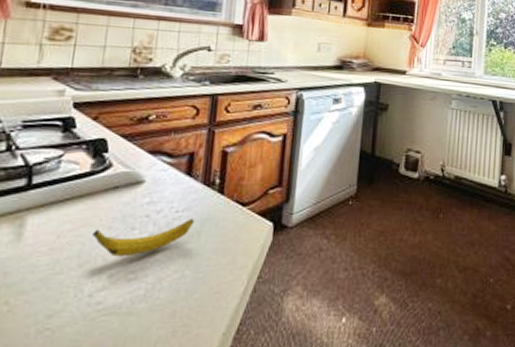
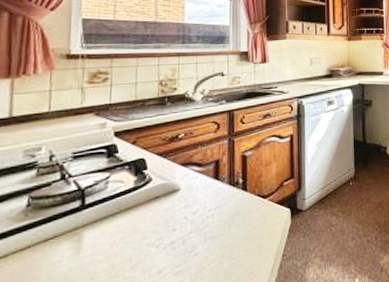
banana: present [92,218,194,257] -> none [141,214,225,256]

